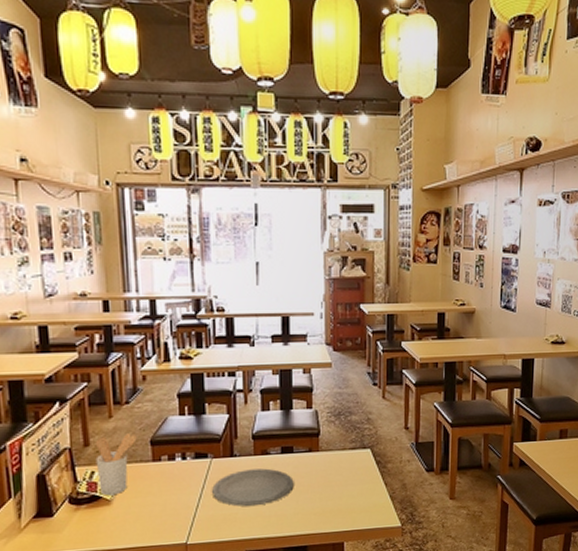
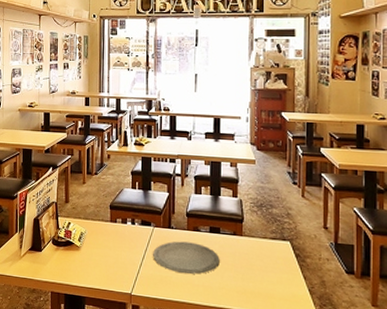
utensil holder: present [95,433,137,495] -> none [72,197,101,243]

